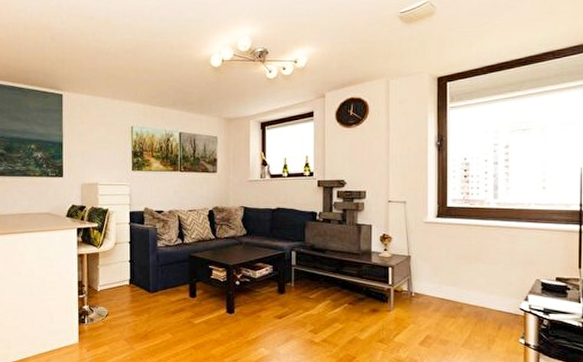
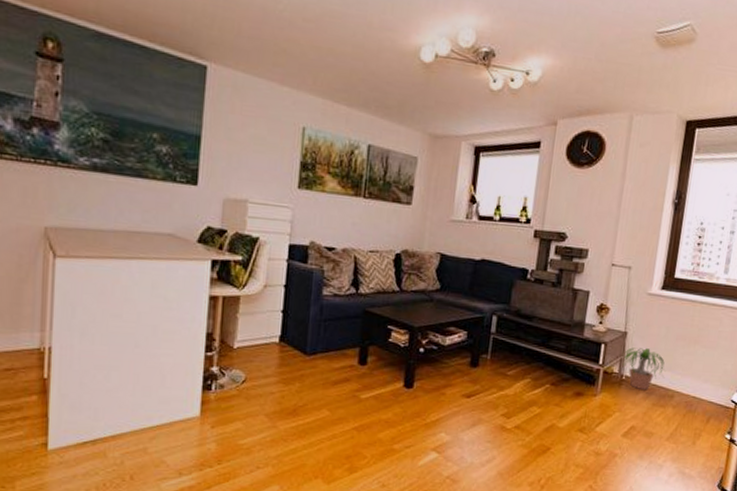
potted plant: none [410,268,452,304] -> present [622,347,665,391]

